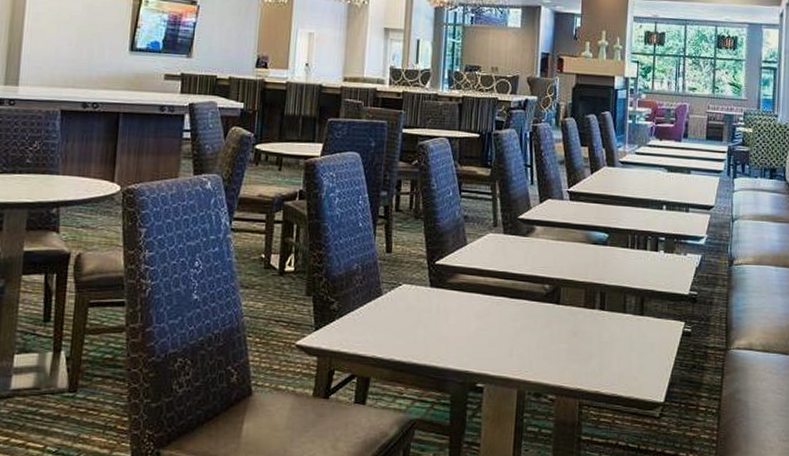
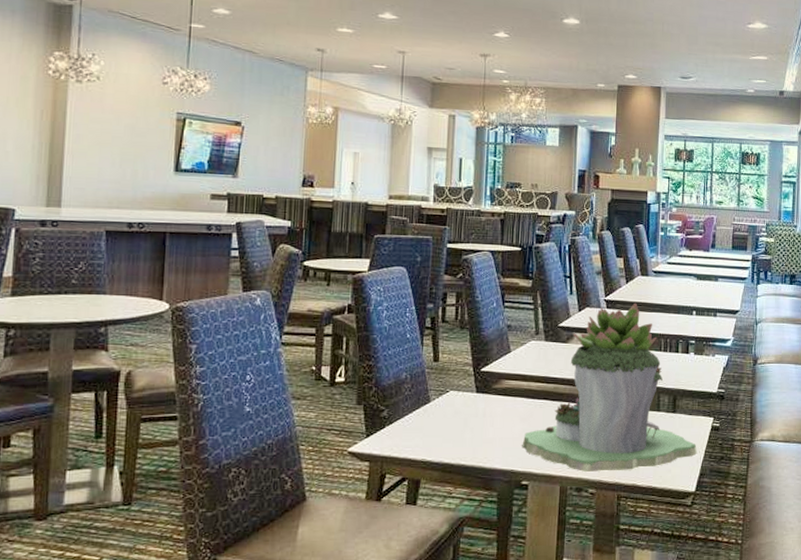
succulent planter: none [477,195,667,377] -> present [522,302,698,473]

